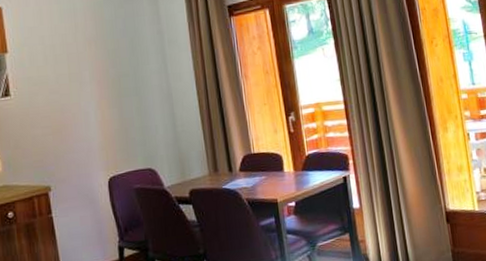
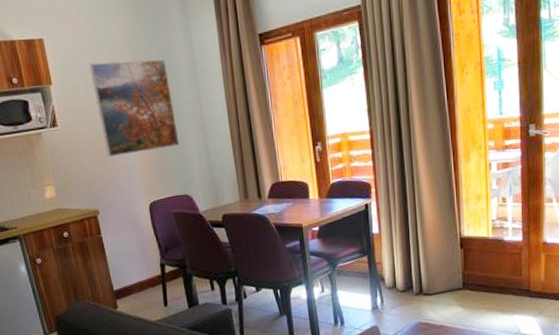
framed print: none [49,29,144,128] -> present [89,59,180,157]

